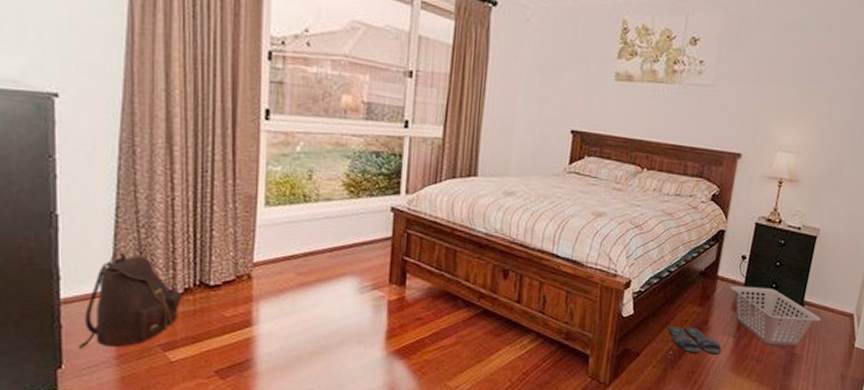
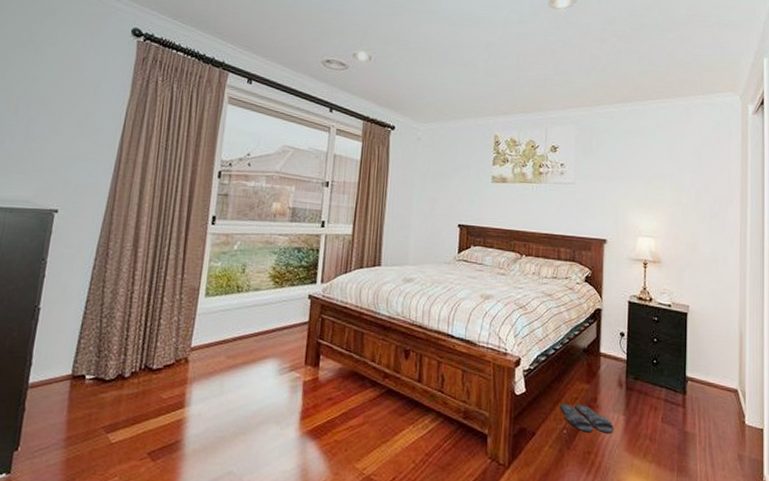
backpack: present [78,251,182,349] -> none [35,339,129,431]
laundry basket: present [729,285,822,347] -> none [613,362,707,425]

